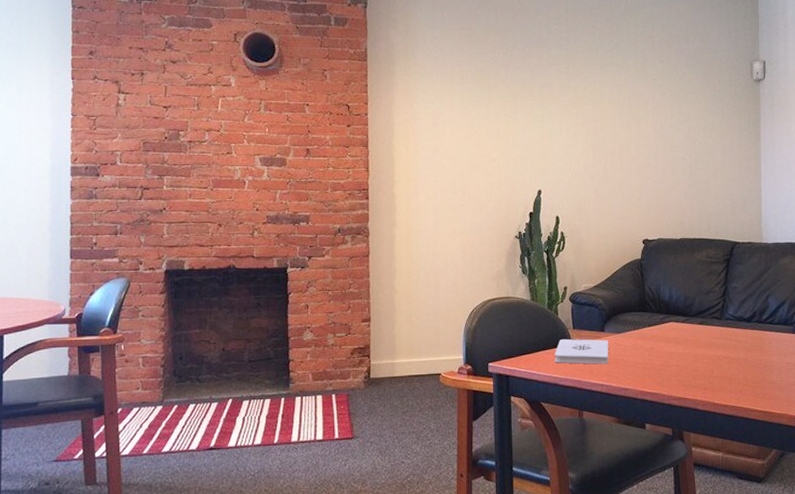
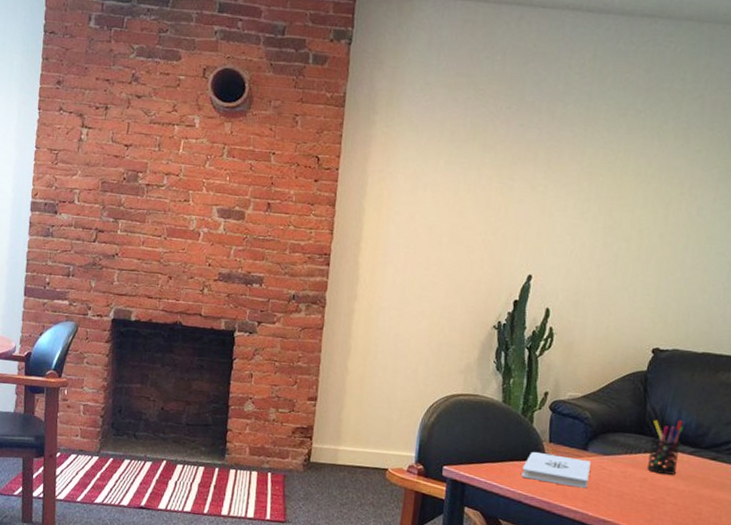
pen holder: none [652,296,675,342] -> present [646,419,684,475]

